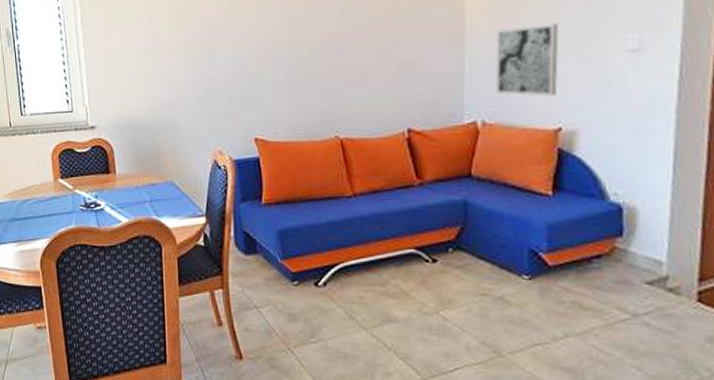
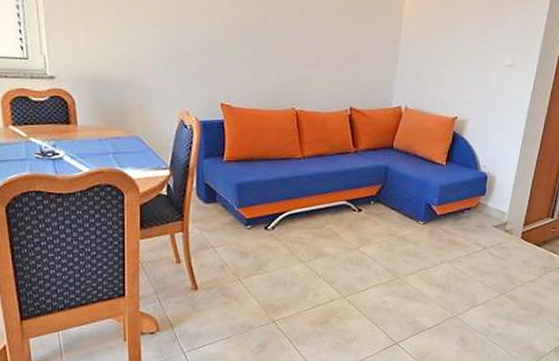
wall art: present [495,23,559,96] -> none [417,37,465,93]

